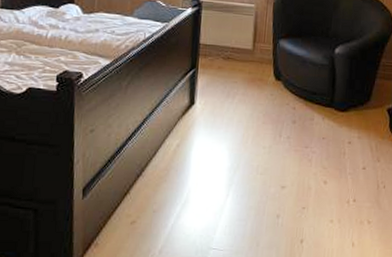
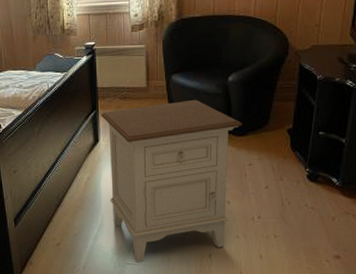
nightstand: none [199,68,345,247] -> present [101,99,242,262]

